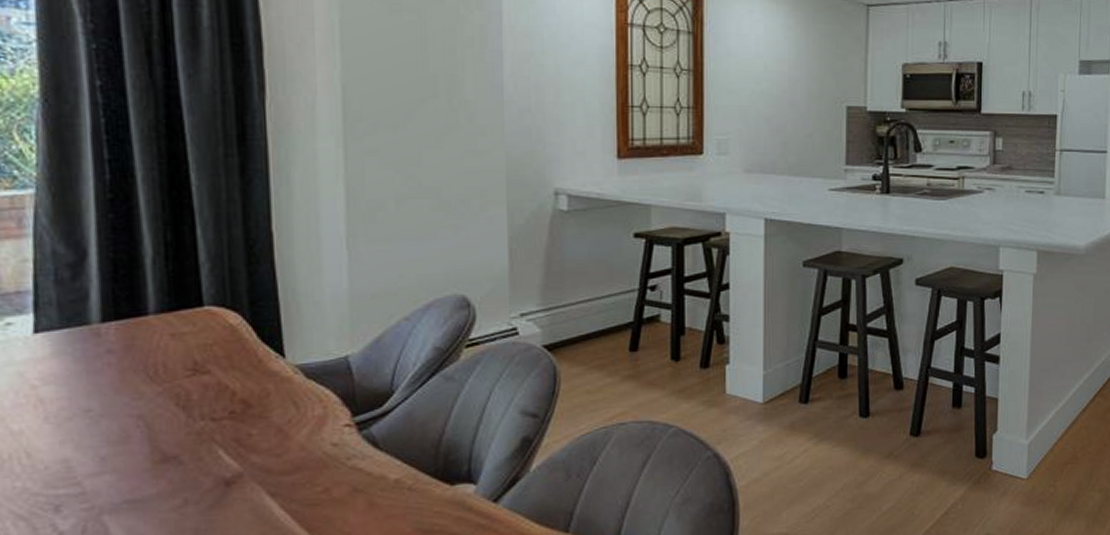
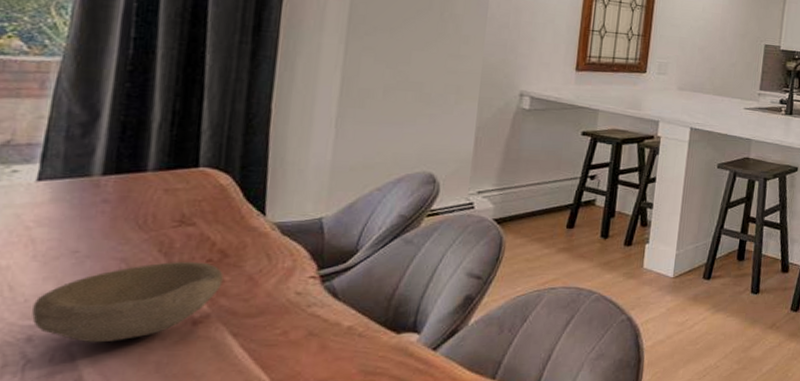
bowl: none [54,415,250,512] -> present [32,262,224,343]

